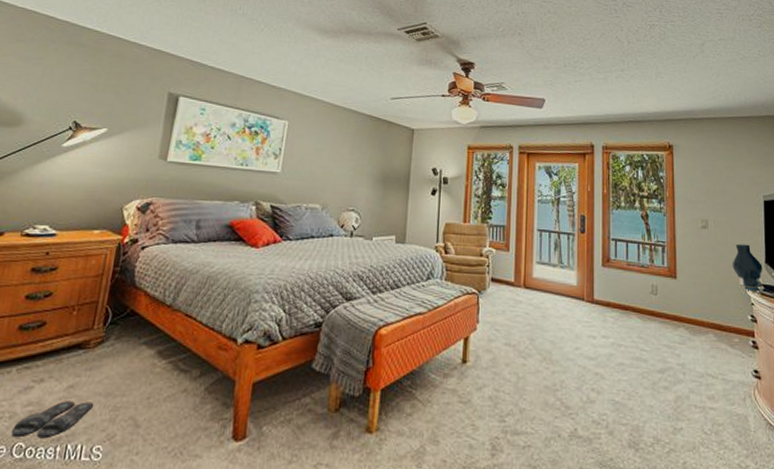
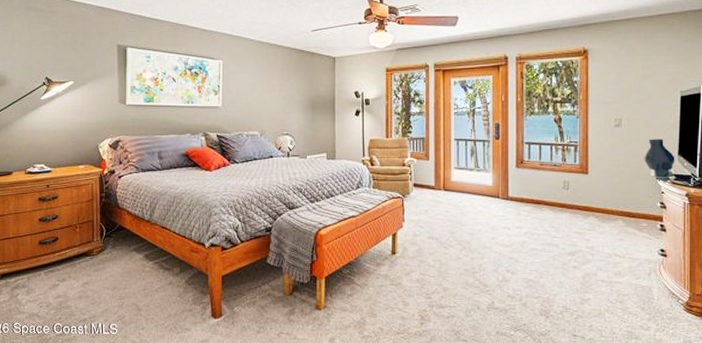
slippers: present [11,401,95,439] -> none [51,294,105,320]

